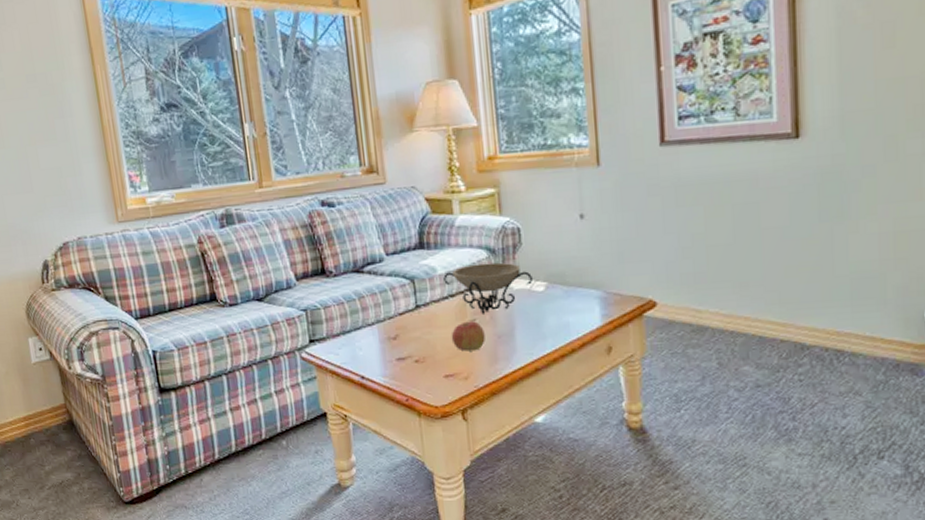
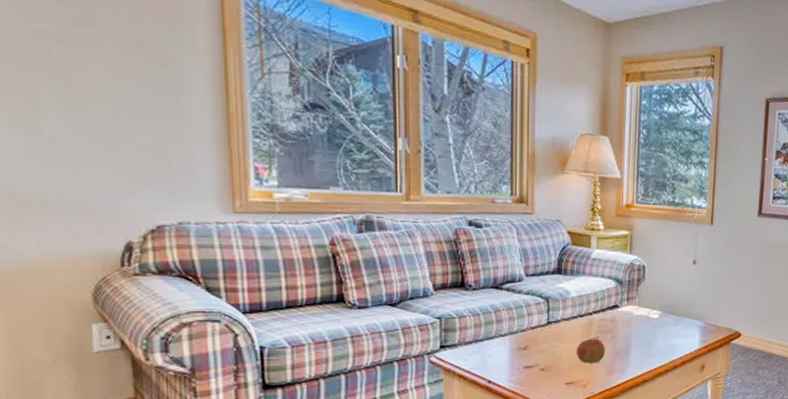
decorative bowl: present [443,262,532,314] -> none [575,291,650,333]

